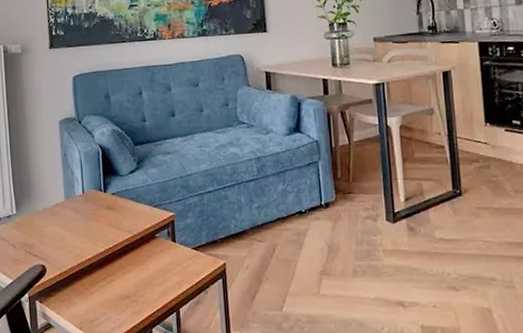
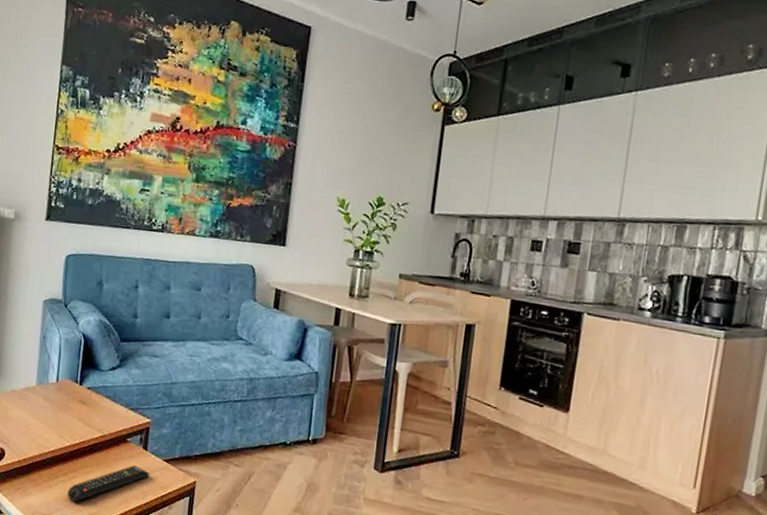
remote control: none [109,258,182,304] -> present [67,465,150,503]

